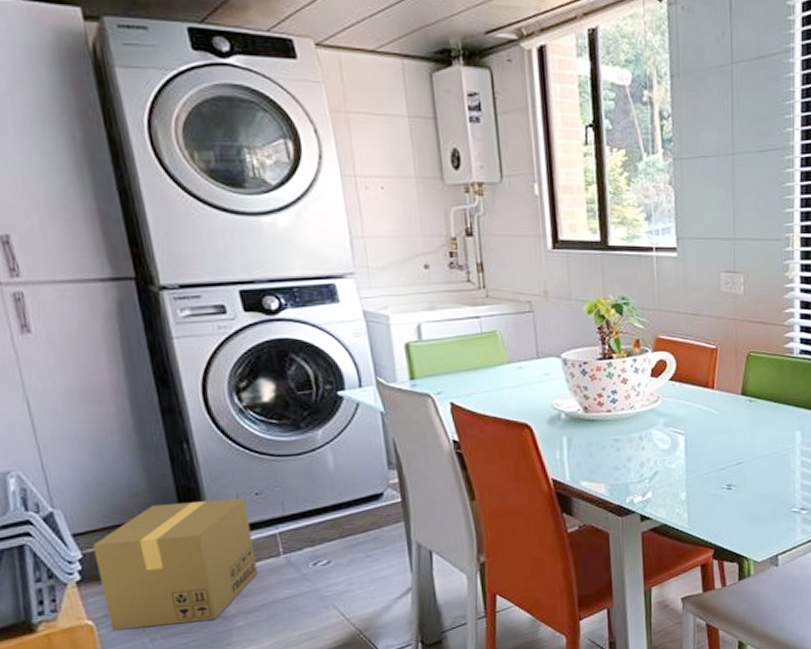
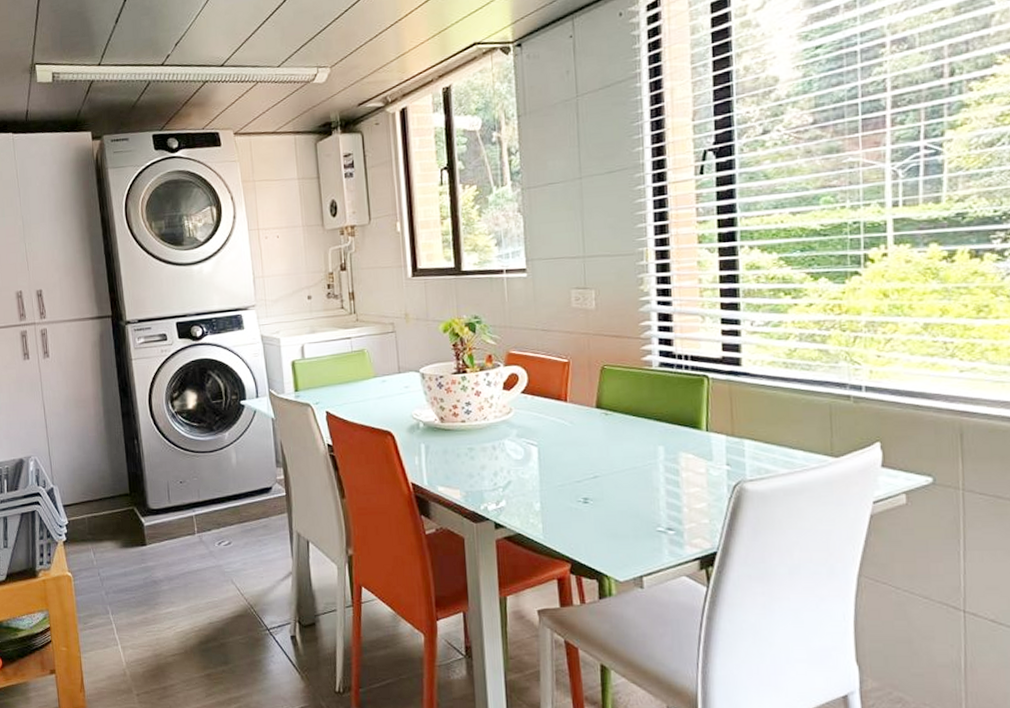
cardboard box: present [92,498,258,631] -> none [74,485,179,583]

